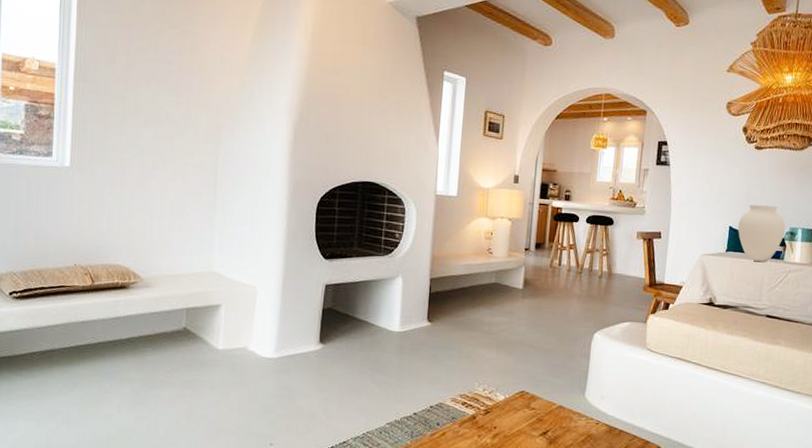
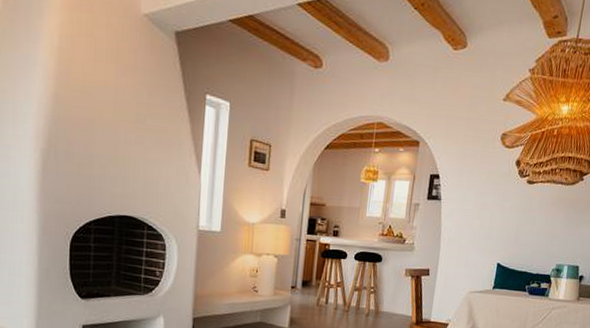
vase: present [737,204,786,263] -> none [505,241,553,300]

